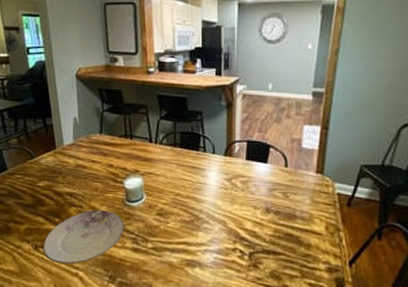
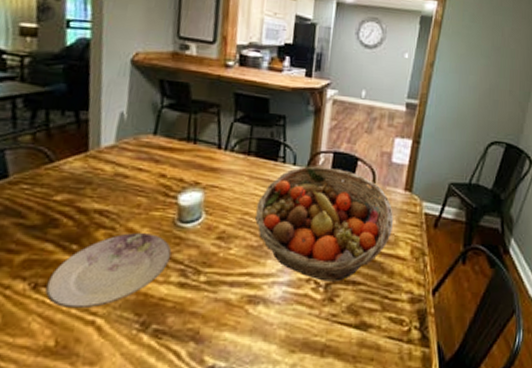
fruit basket: none [185,154,307,251] -> present [254,166,393,282]

